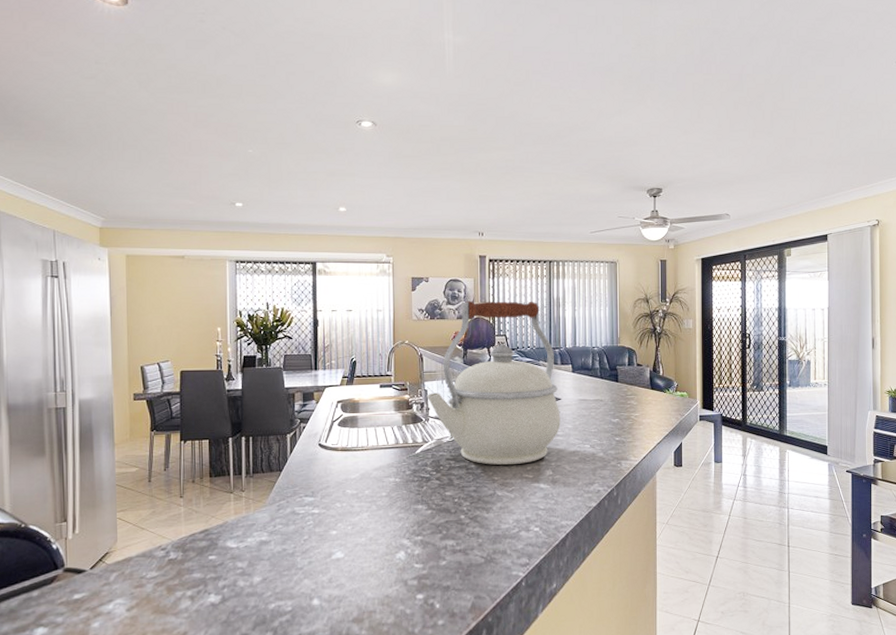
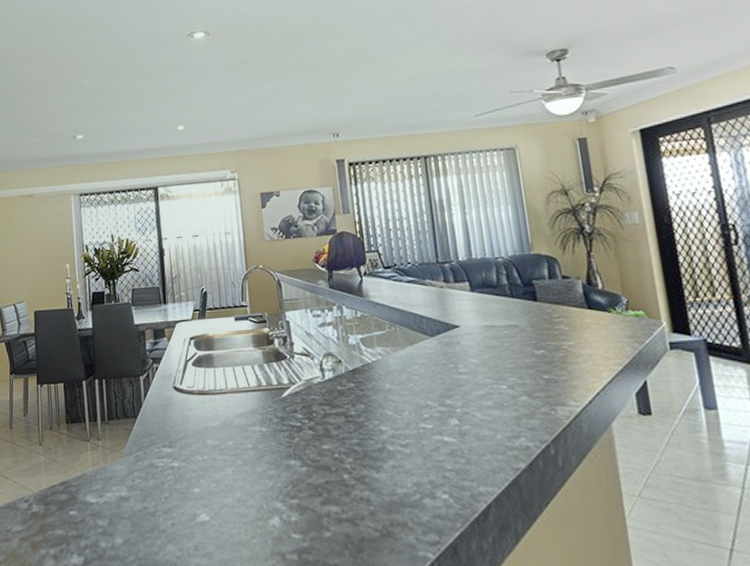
kettle: present [427,300,561,466] -> none [289,208,463,412]

